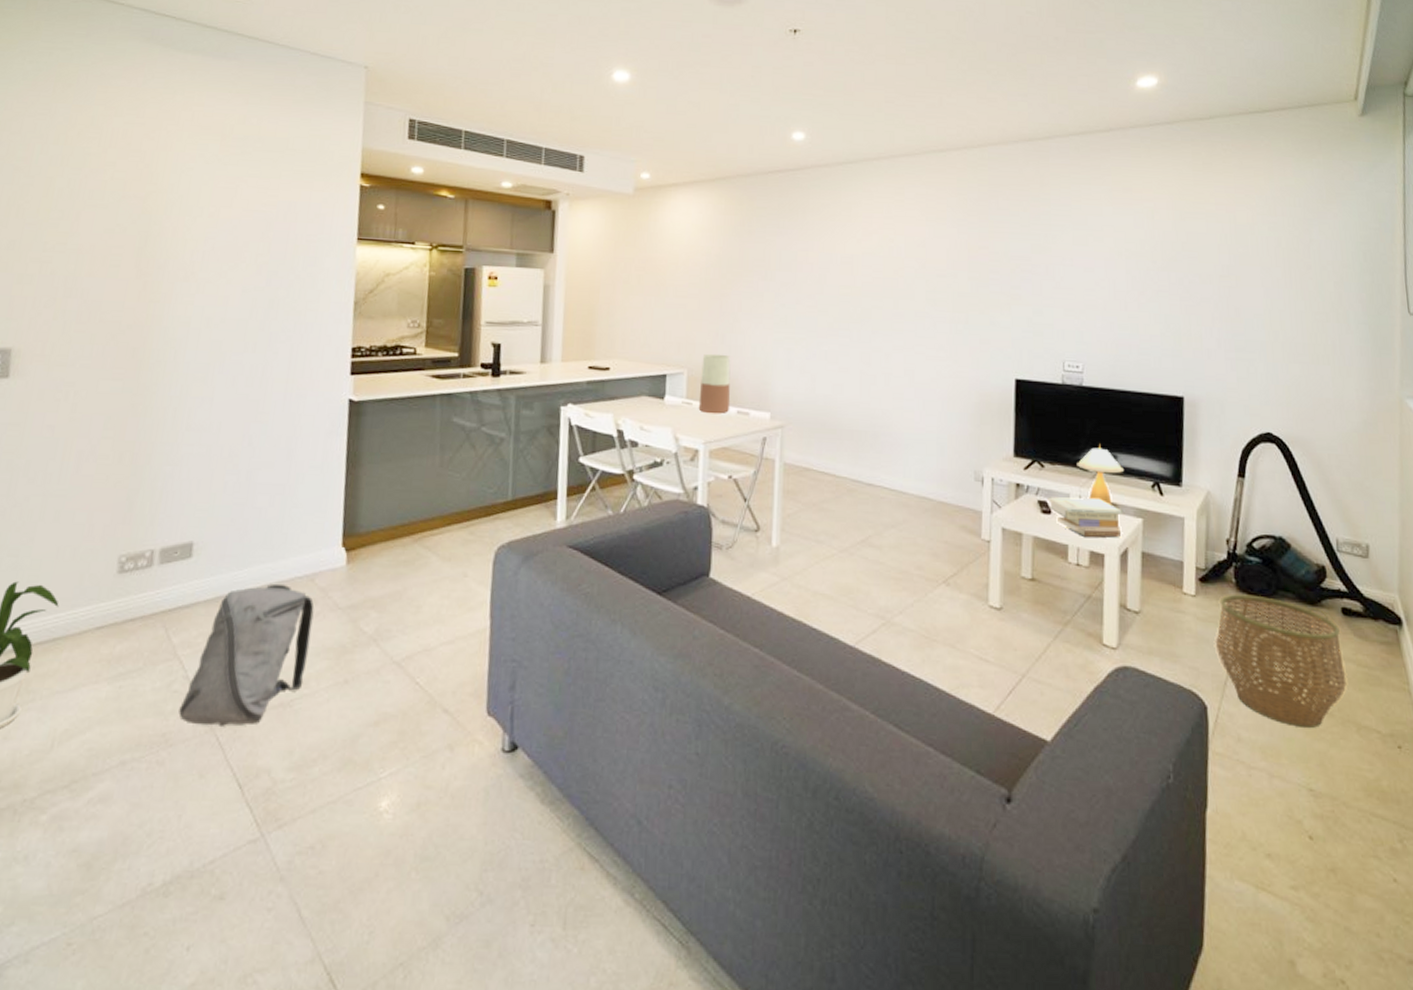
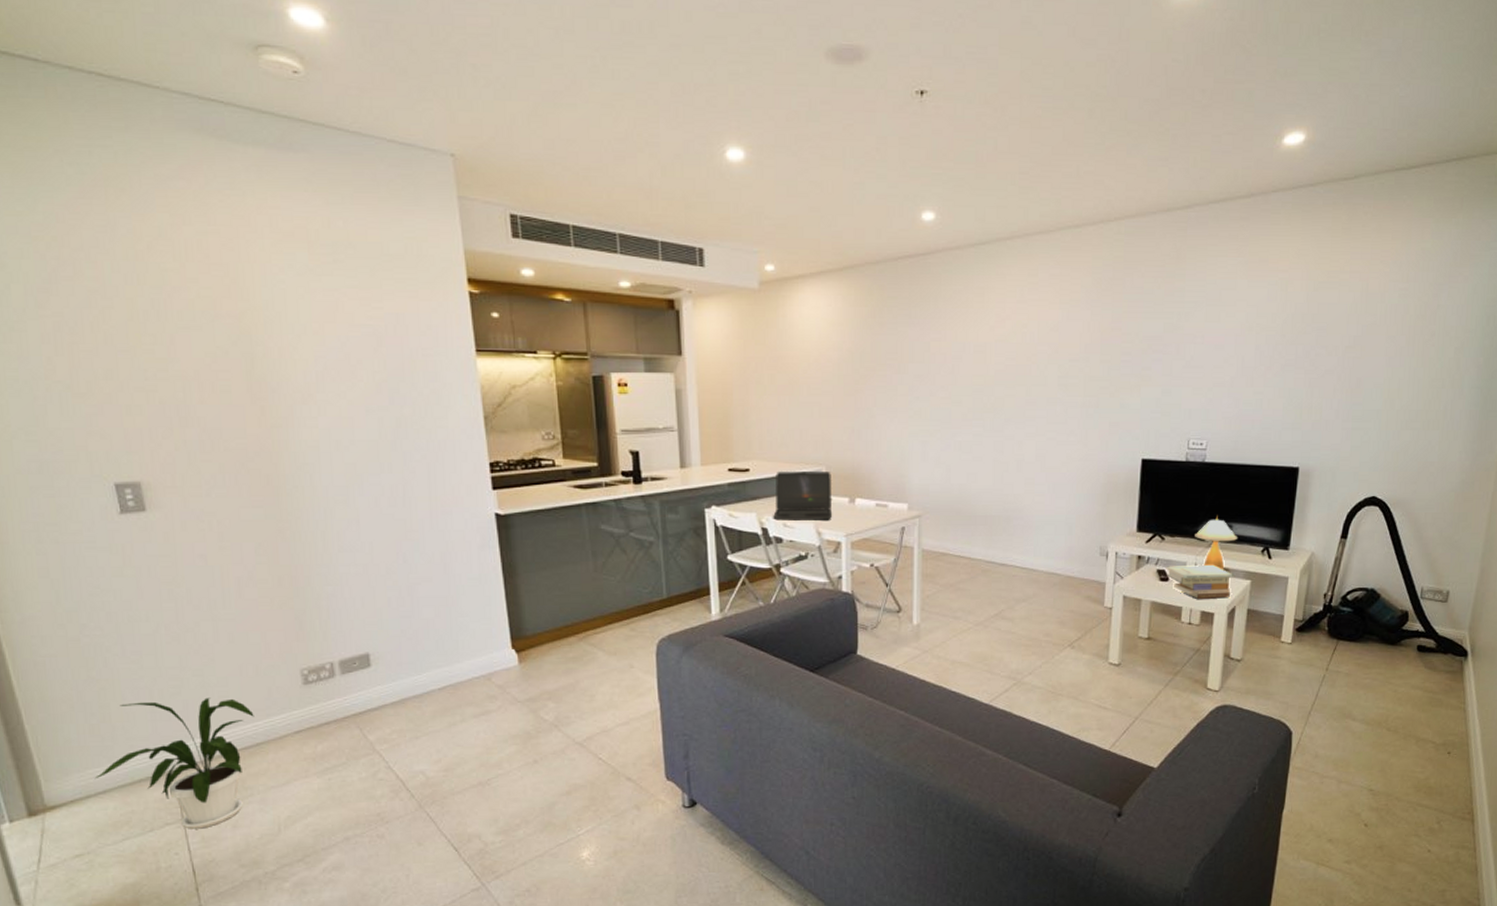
backpack: present [178,583,315,726] -> none [388,684,497,805]
laptop computer: none [630,372,693,426] -> present [773,471,832,521]
vase: present [698,353,731,414] -> none [838,450,869,508]
basket: present [1215,594,1347,728] -> none [1304,639,1413,743]

